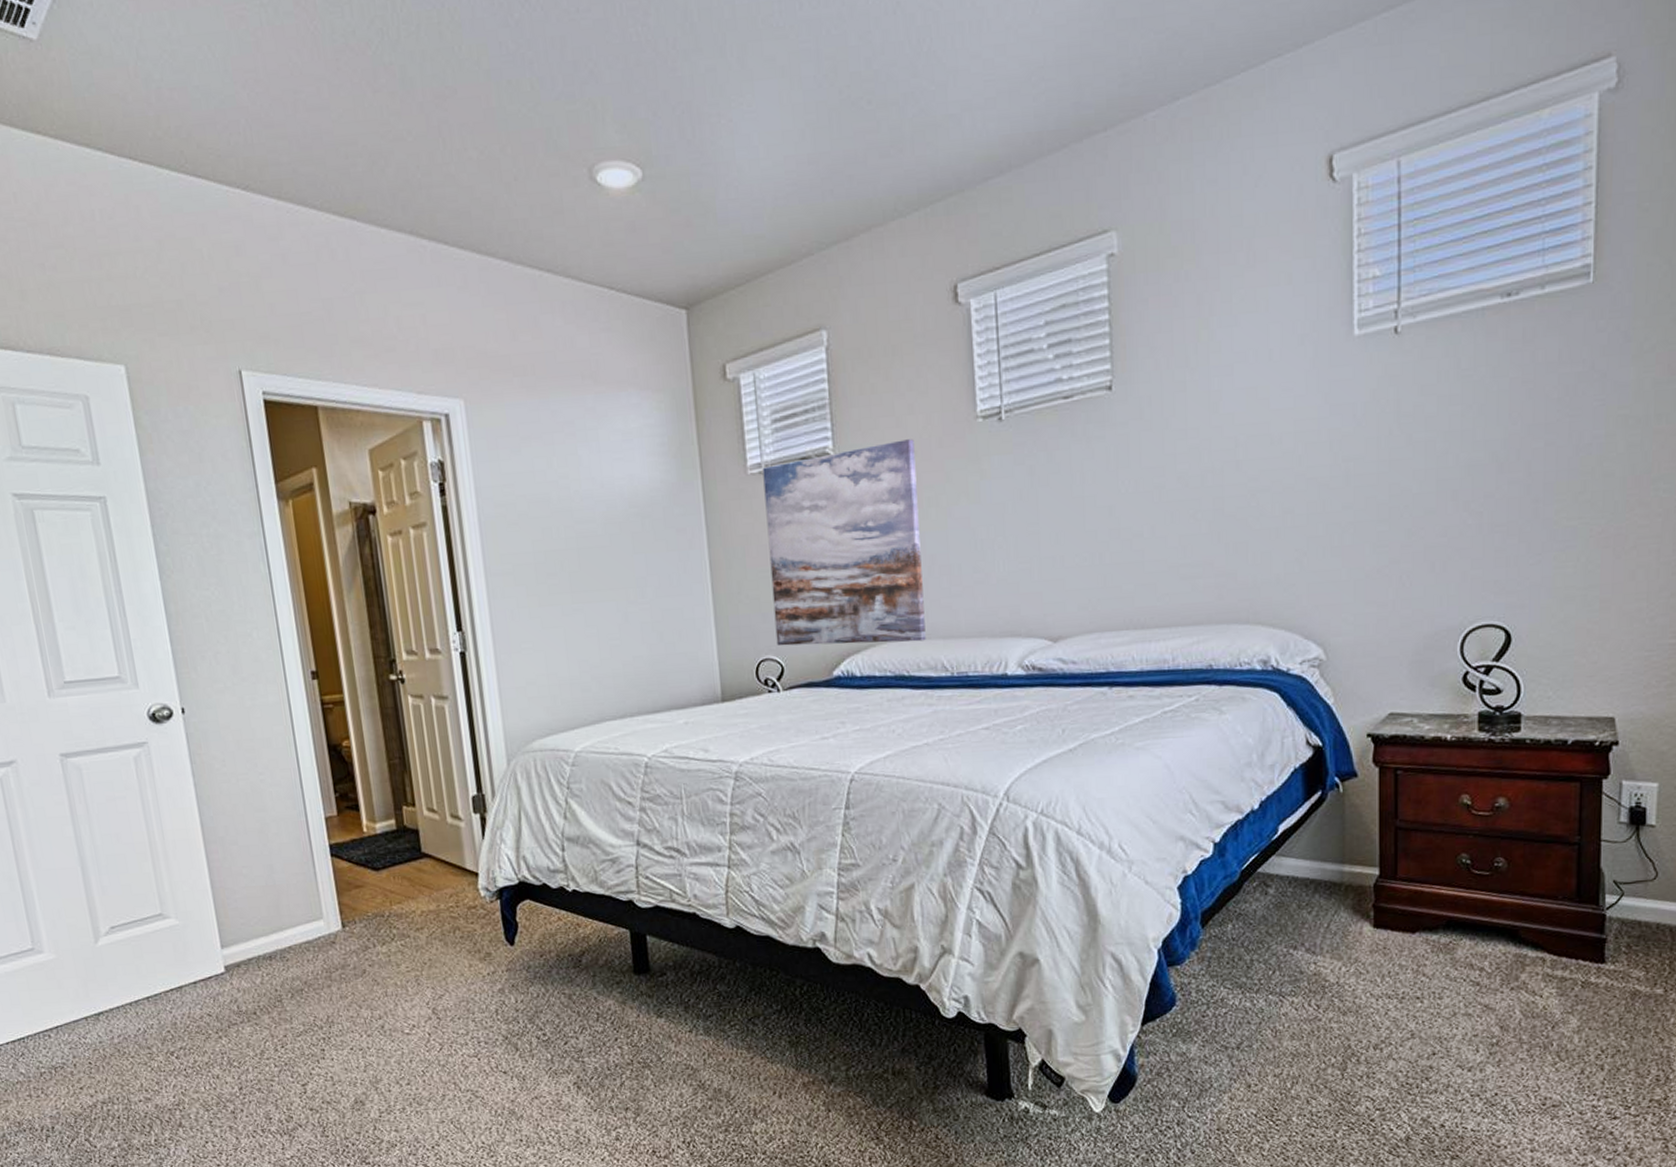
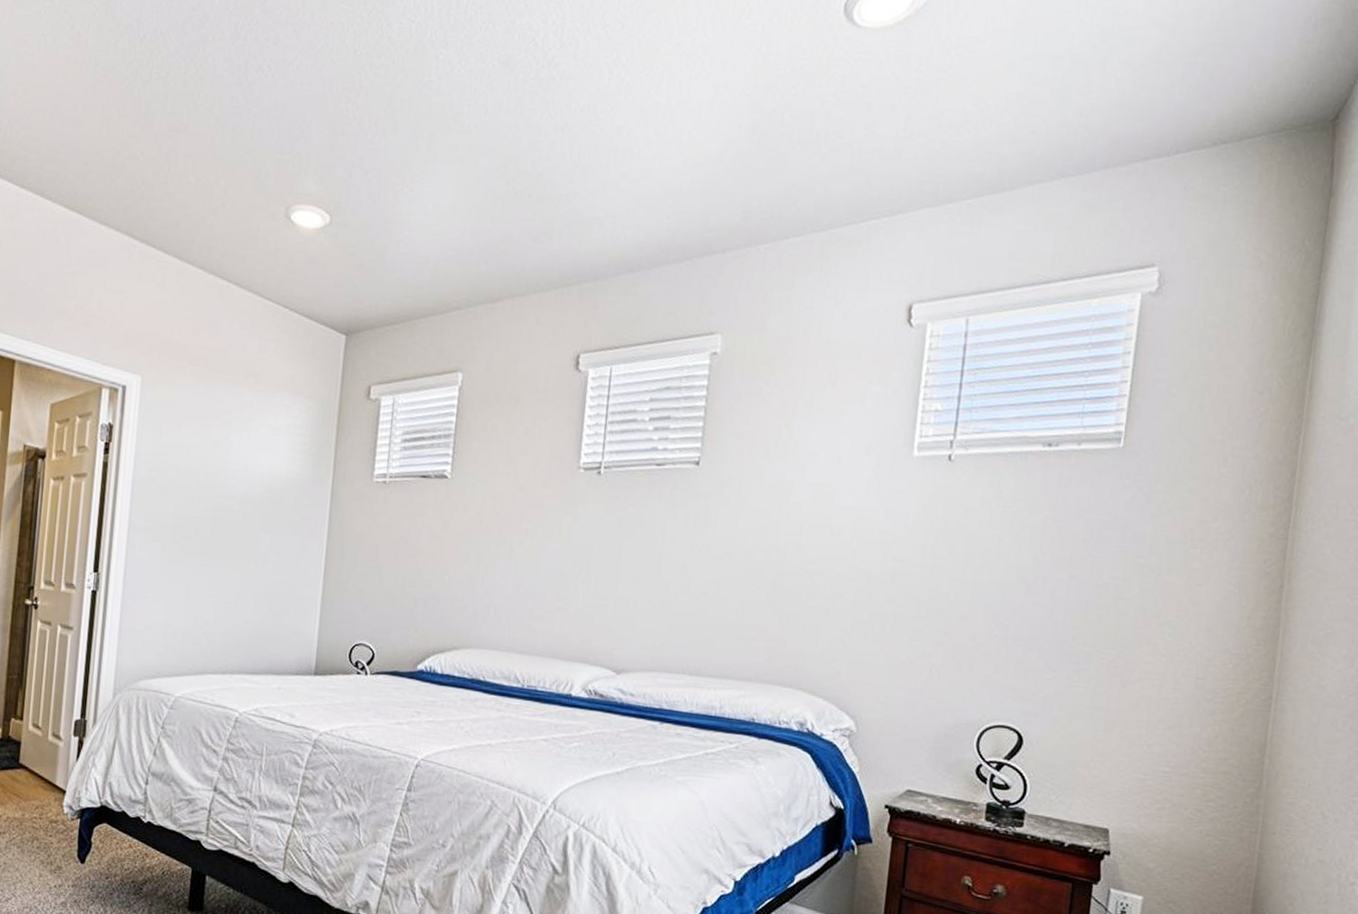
wall art: present [762,439,926,646] -> none [372,475,522,653]

